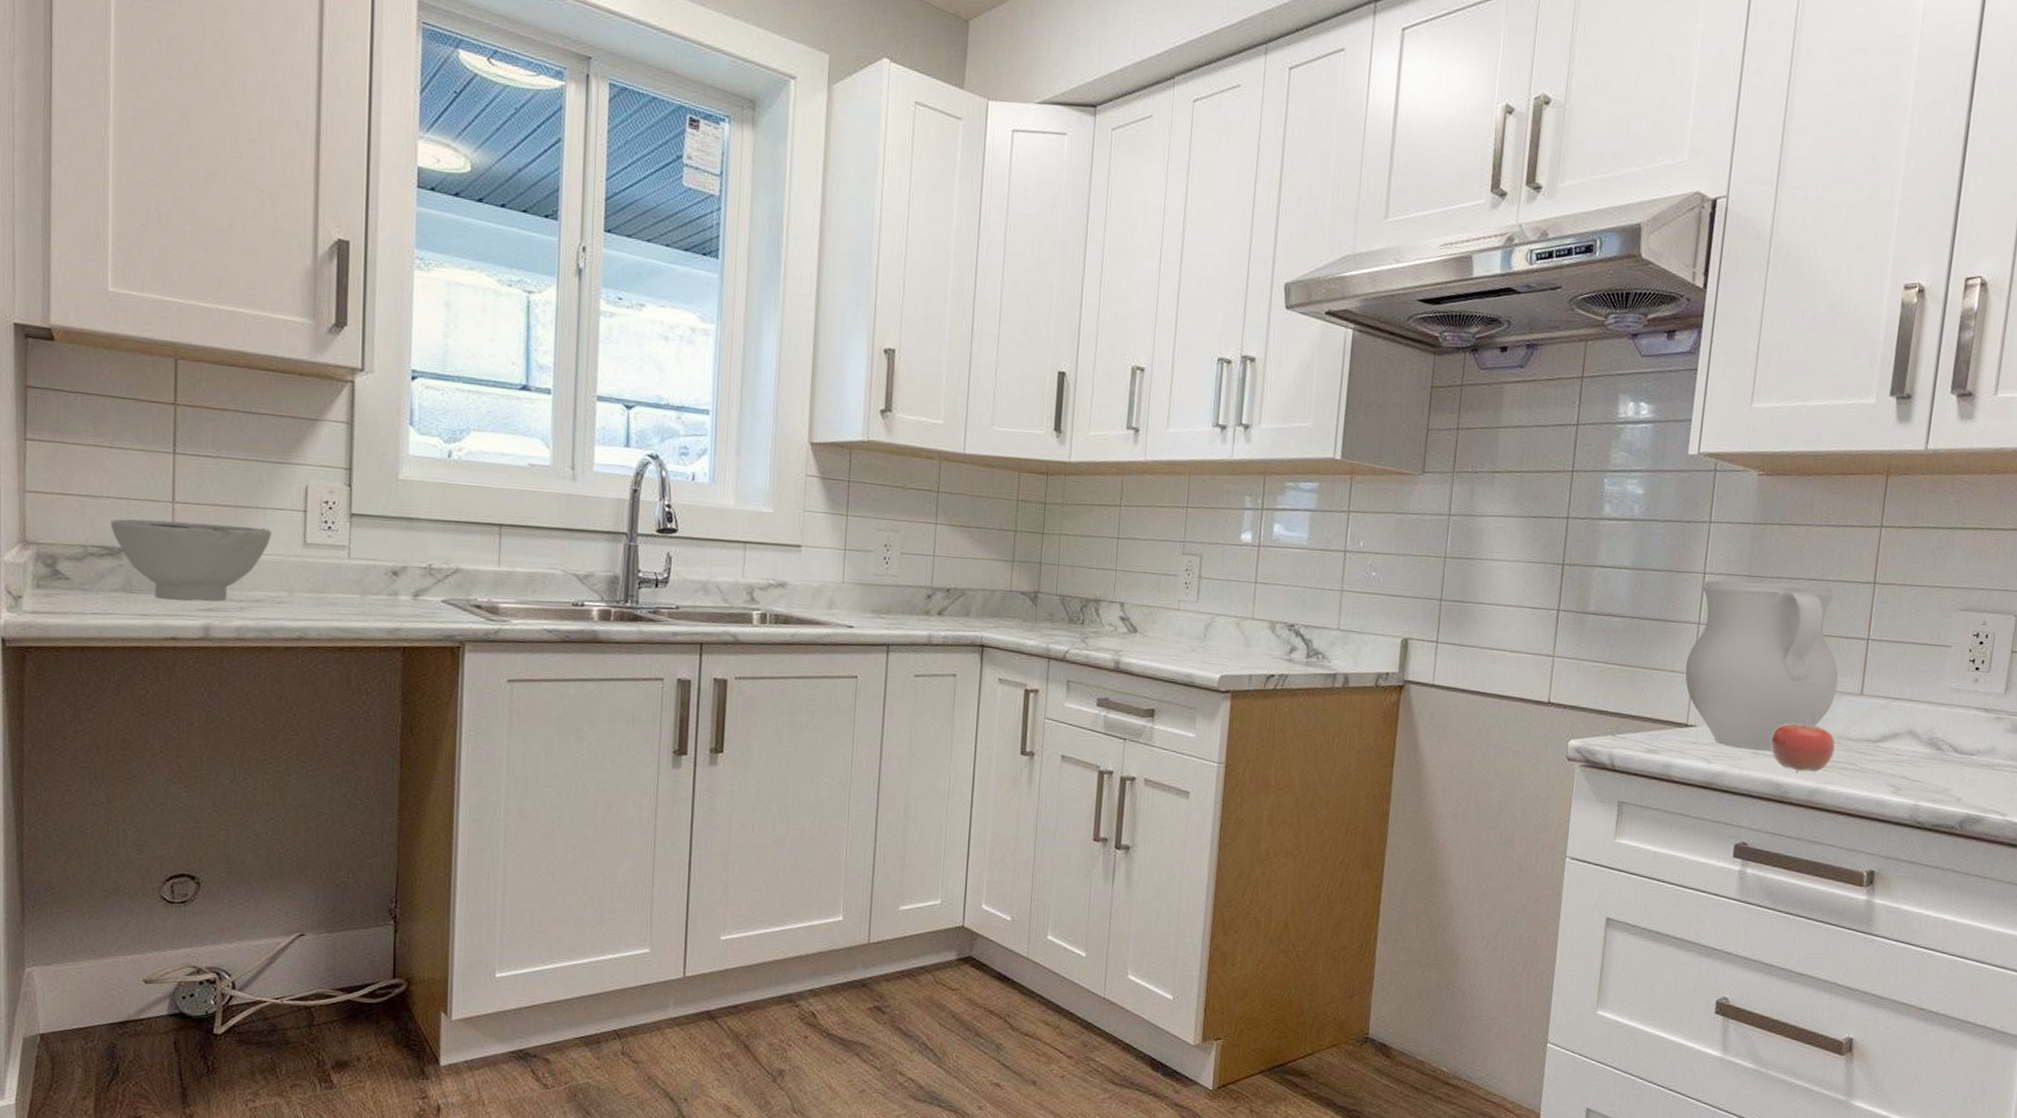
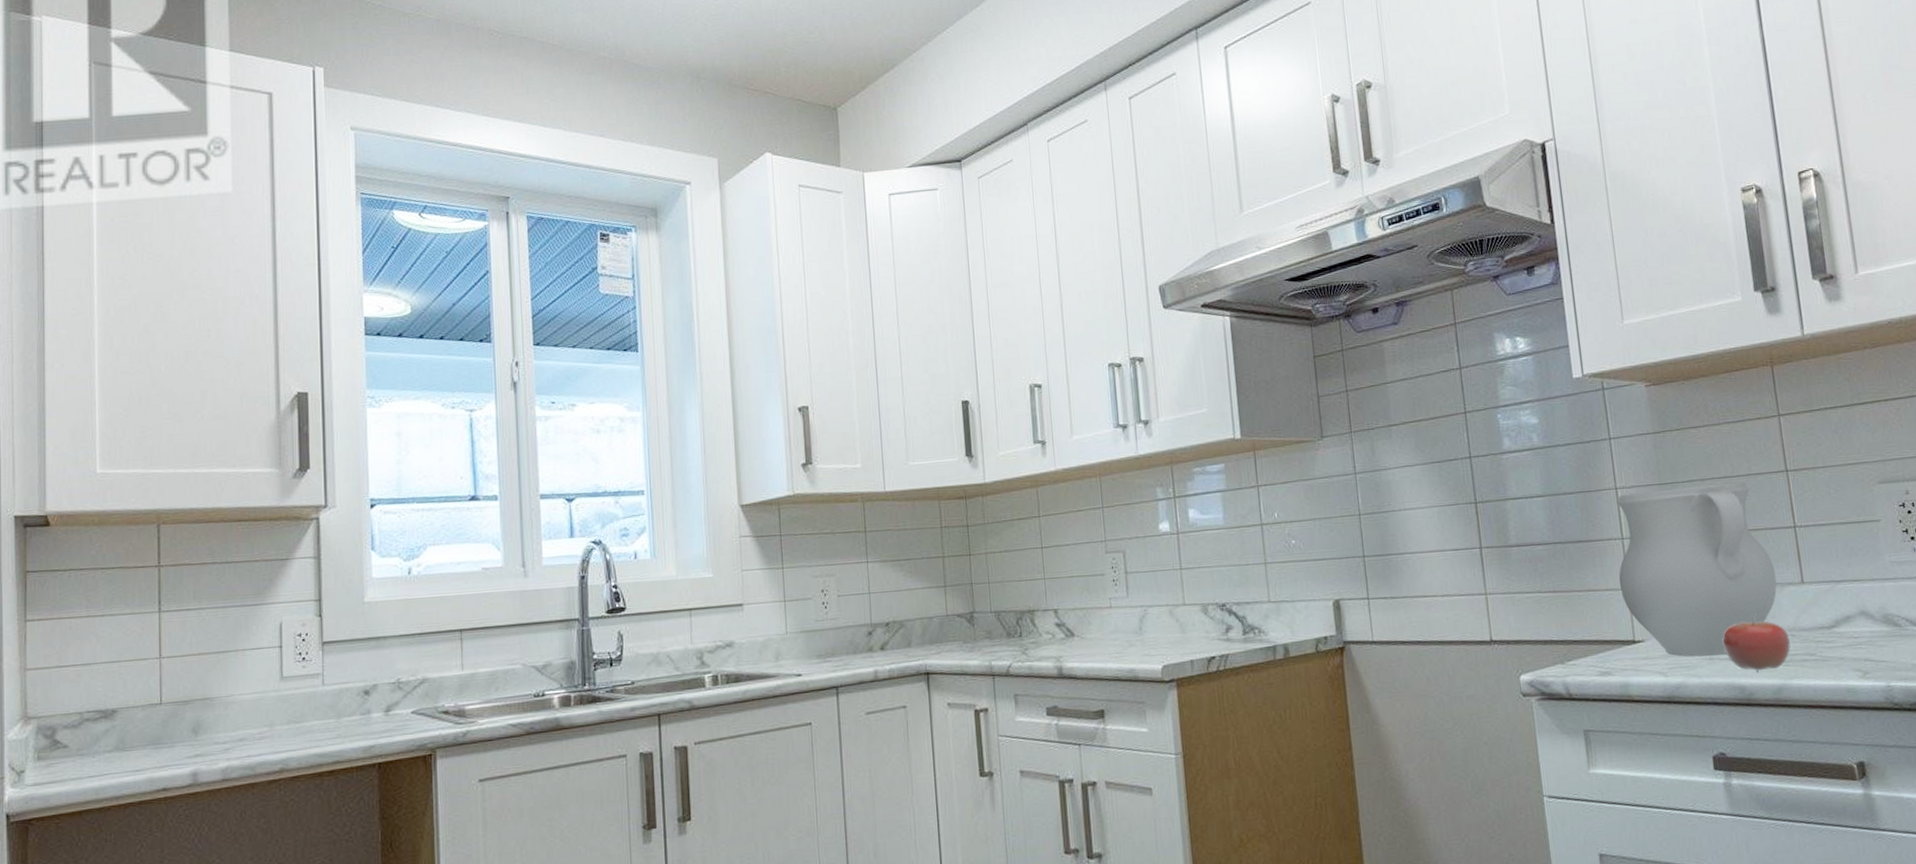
bowl: present [110,519,271,602] -> none [104,669,250,753]

